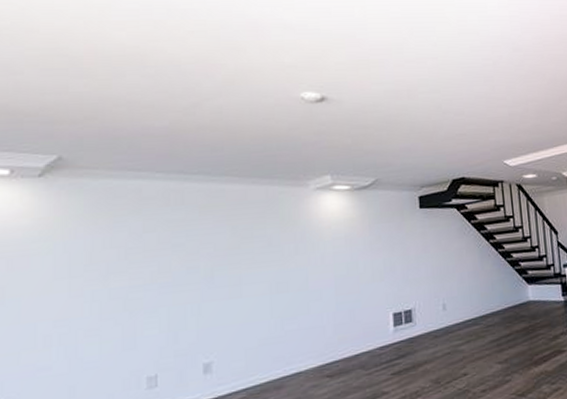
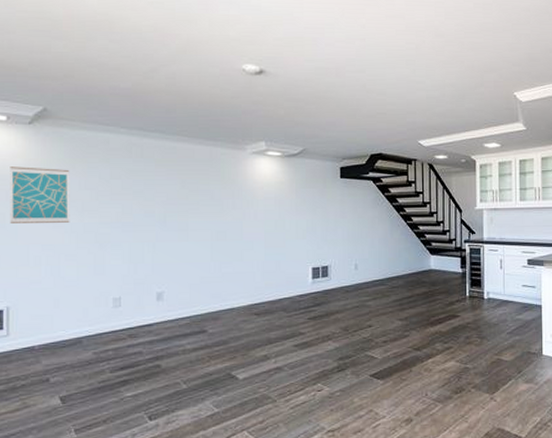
wall art: none [11,226,91,298] -> present [10,166,70,223]

